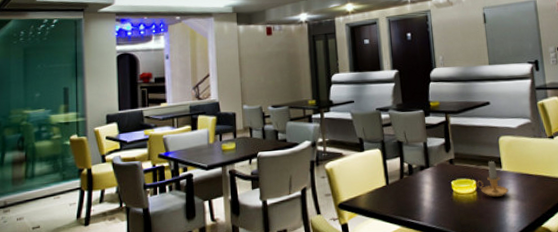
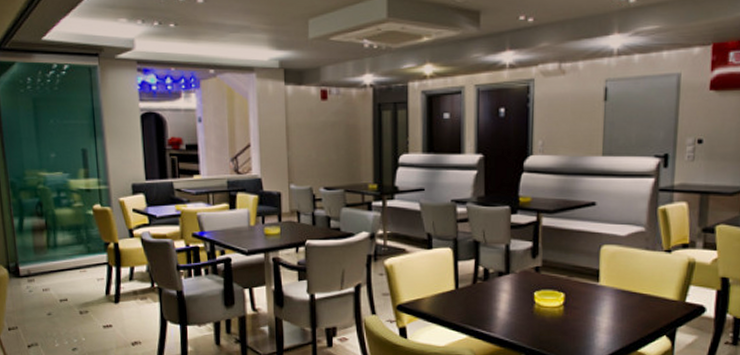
candle: present [477,160,509,197] -> none [565,272,604,314]

